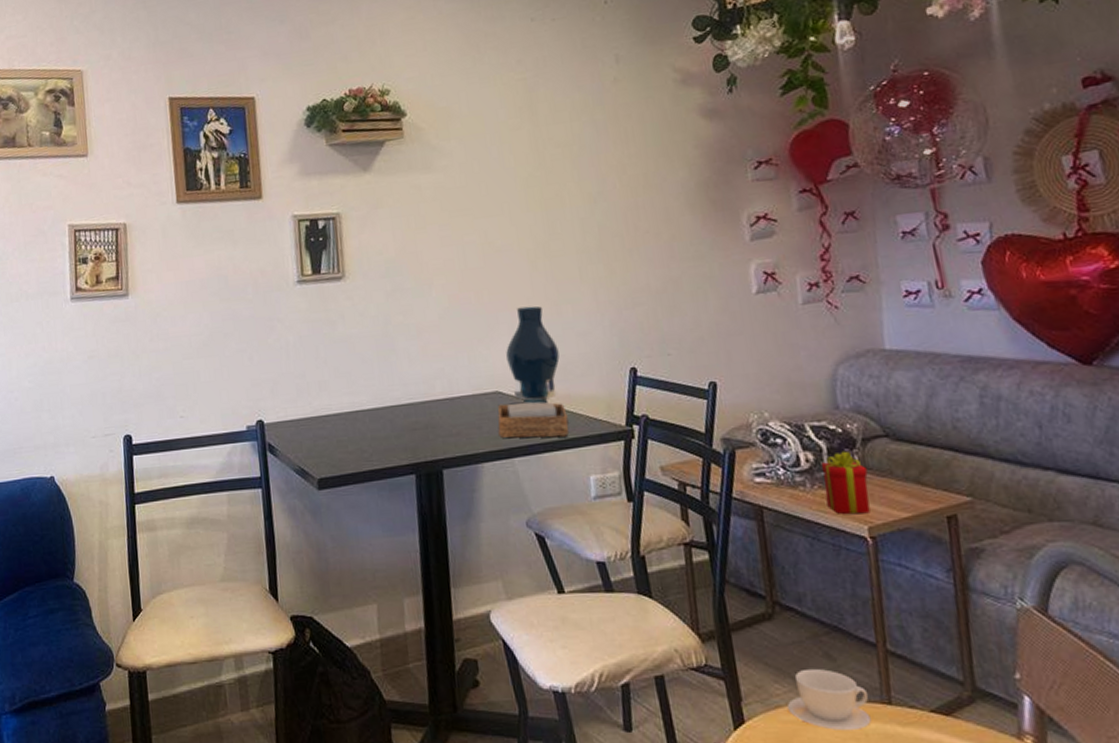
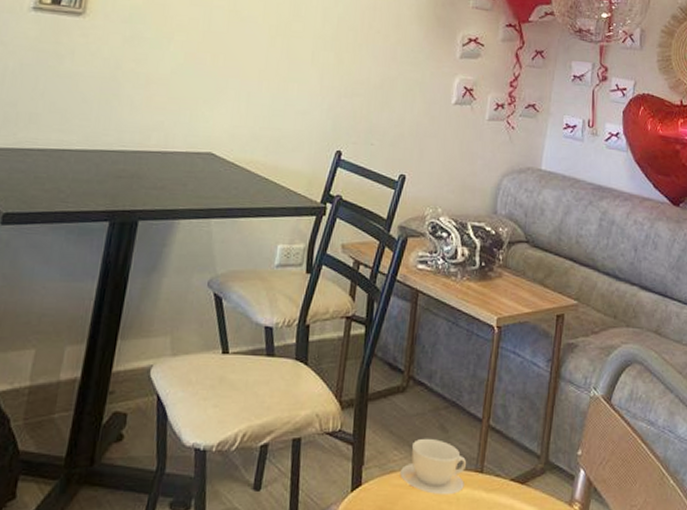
napkin holder: present [497,401,570,439] -> none [202,165,271,205]
vase: present [505,306,560,405] -> none [226,77,277,172]
gift box: present [821,450,871,514] -> none [470,250,507,306]

